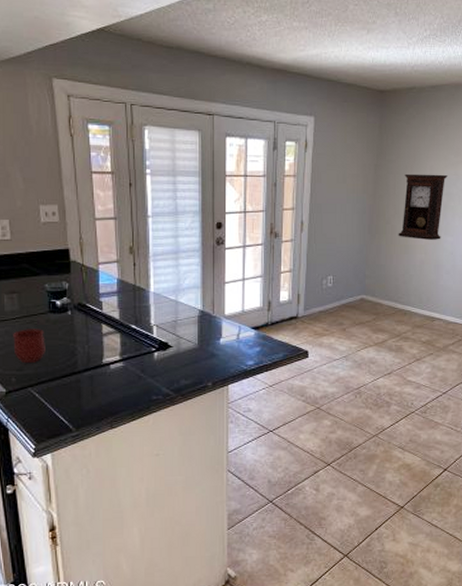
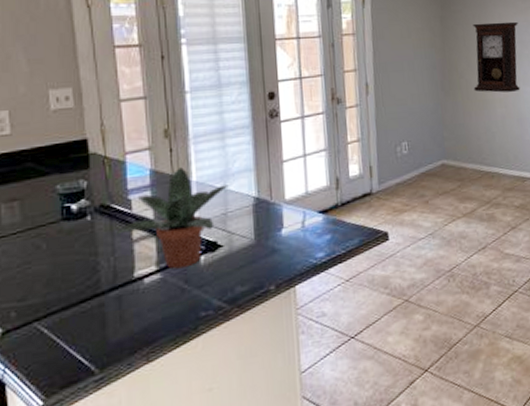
mug: present [13,329,46,364] -> none [13,243,57,291]
potted plant: none [89,280,179,360] -> present [115,167,229,269]

